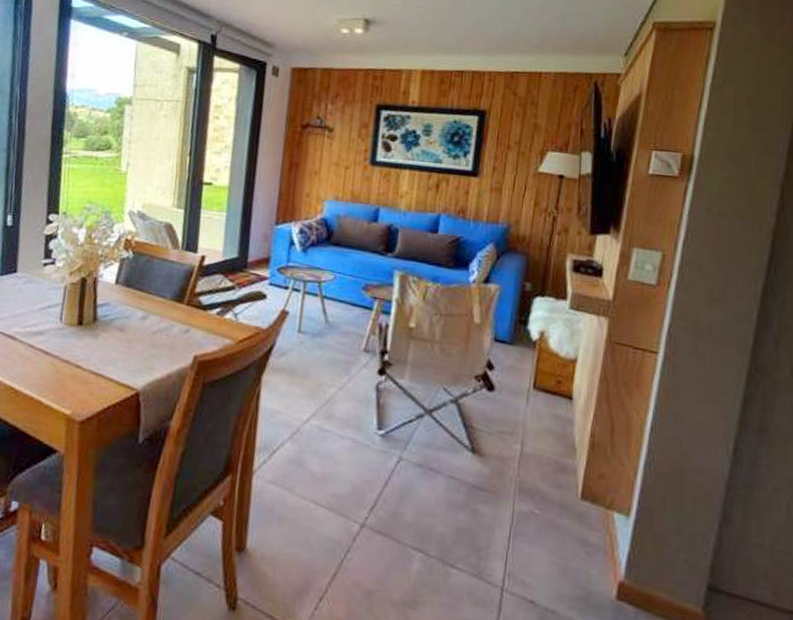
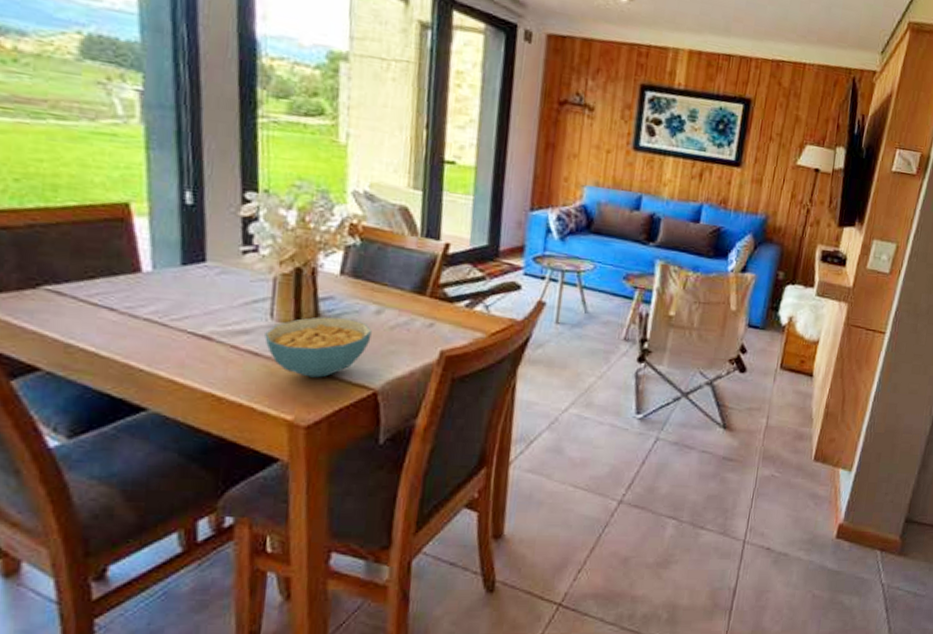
cereal bowl: none [54,321,138,377] -> present [264,317,372,378]

